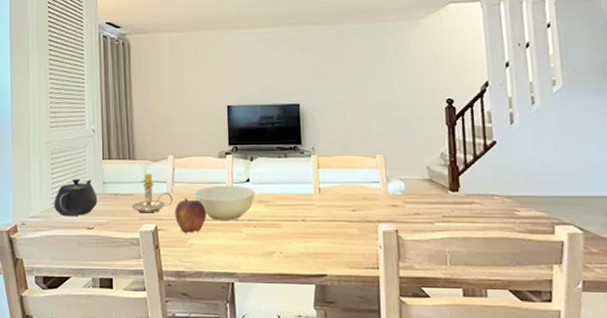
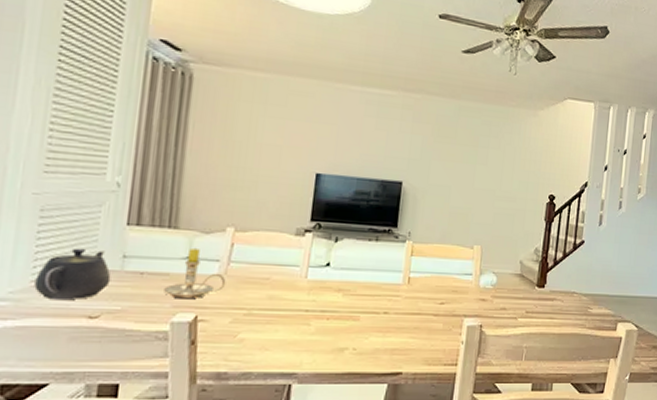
fruit: present [175,198,206,233] -> none [225,282,269,325]
bowl: present [194,185,255,220] -> none [255,268,335,311]

